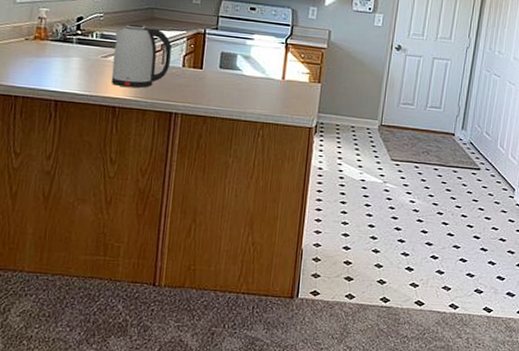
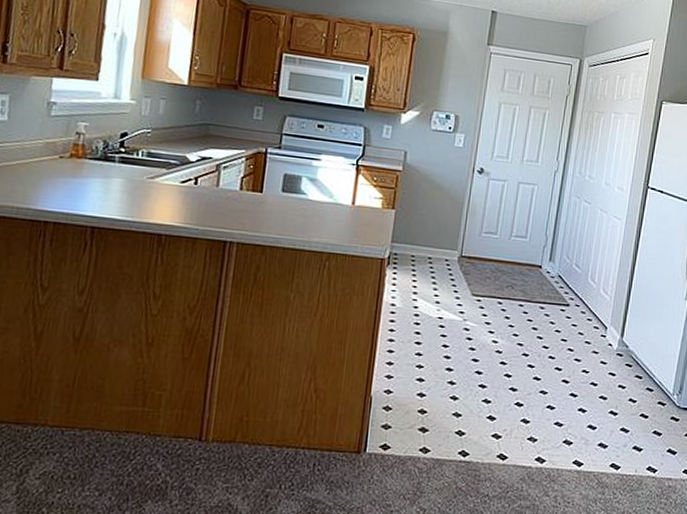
kettle: present [111,24,172,88] -> none [157,141,229,213]

